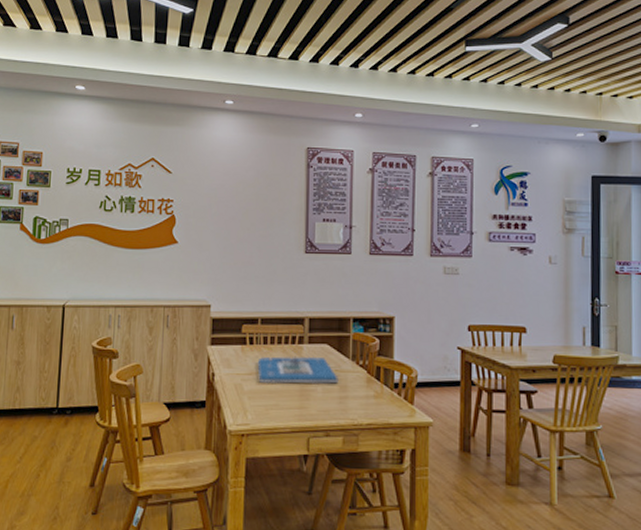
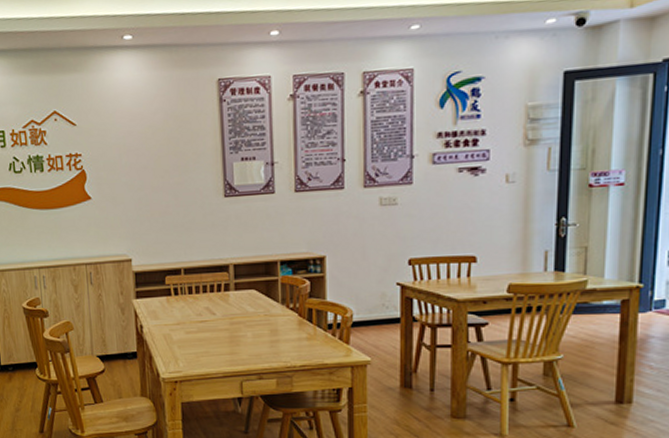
architectural model: present [257,356,339,384] -> none [184,302,269,333]

